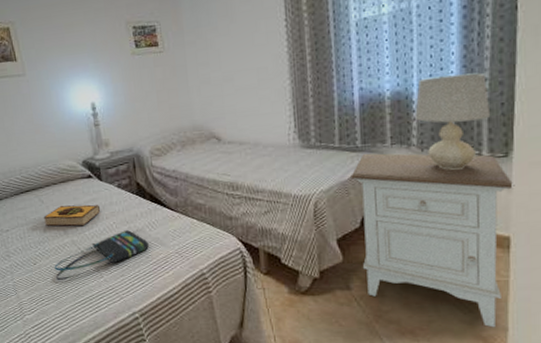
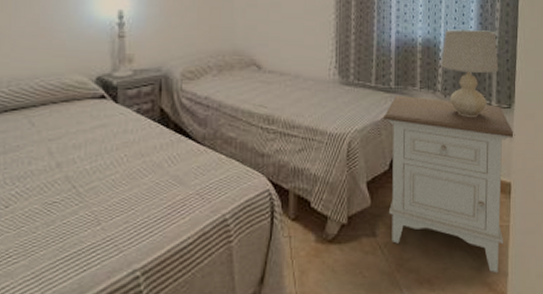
hardback book: present [43,204,101,227] -> none [30,130,111,159]
tote bag: present [54,230,149,280] -> none [34,165,165,229]

